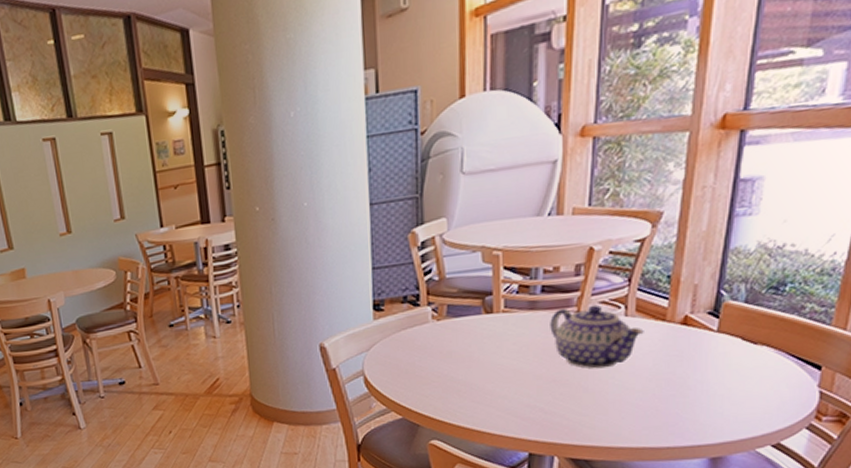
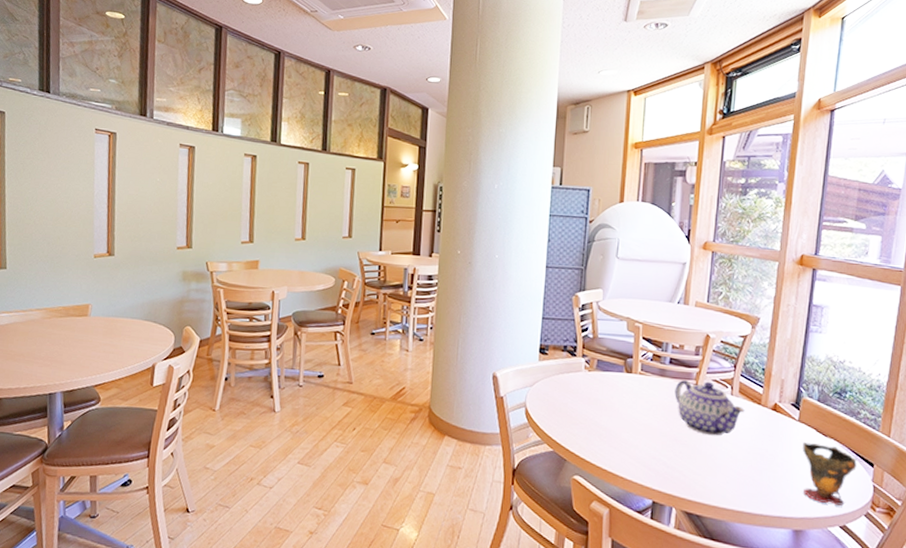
cup: none [723,354,798,422] -> present [803,441,857,506]

